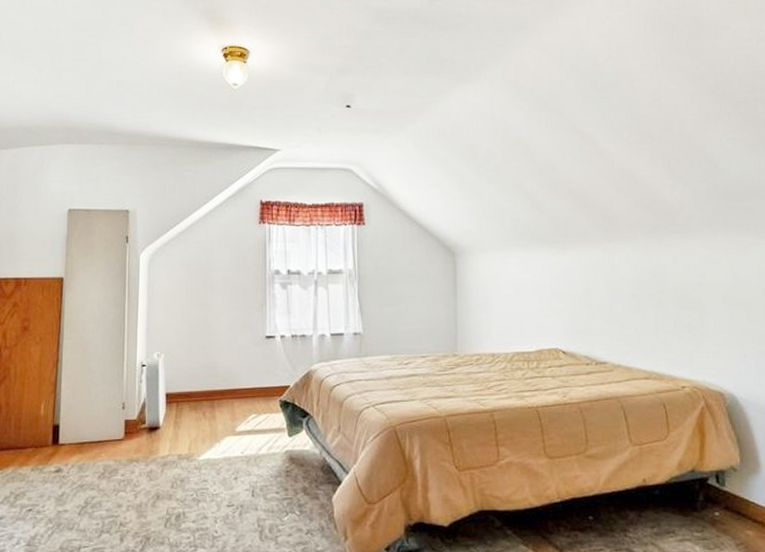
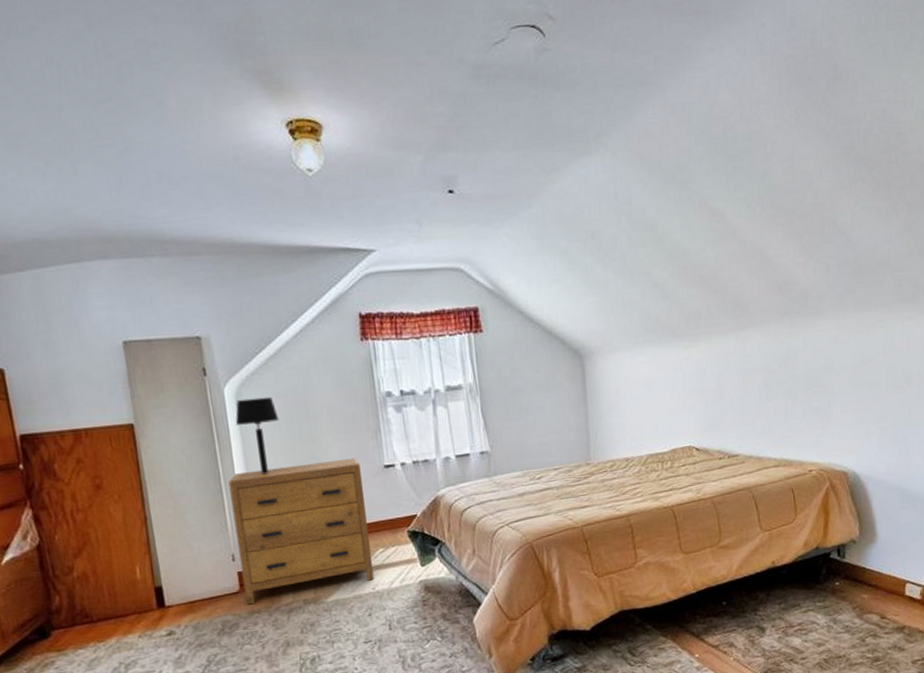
dresser: none [127,326,245,453] -> present [228,457,375,605]
table lamp: none [145,265,181,333] -> present [235,396,279,475]

